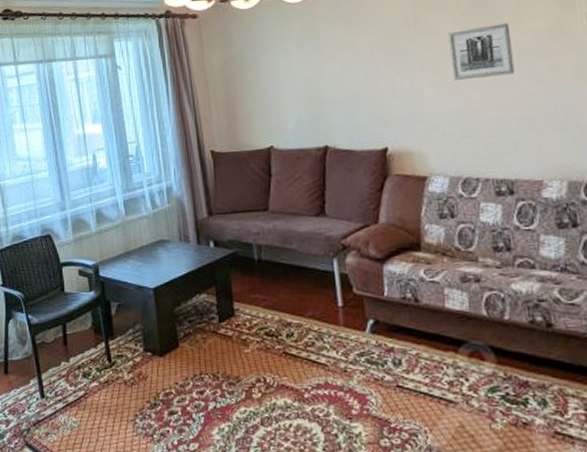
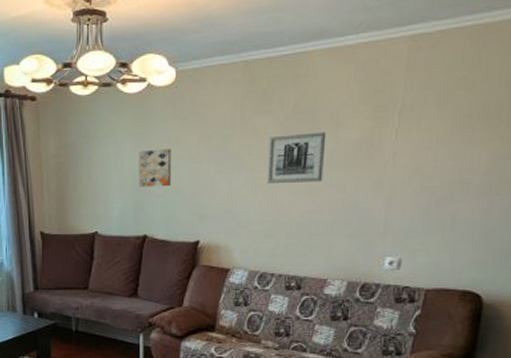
wall art: none [309,53,348,96] -> present [138,148,171,187]

